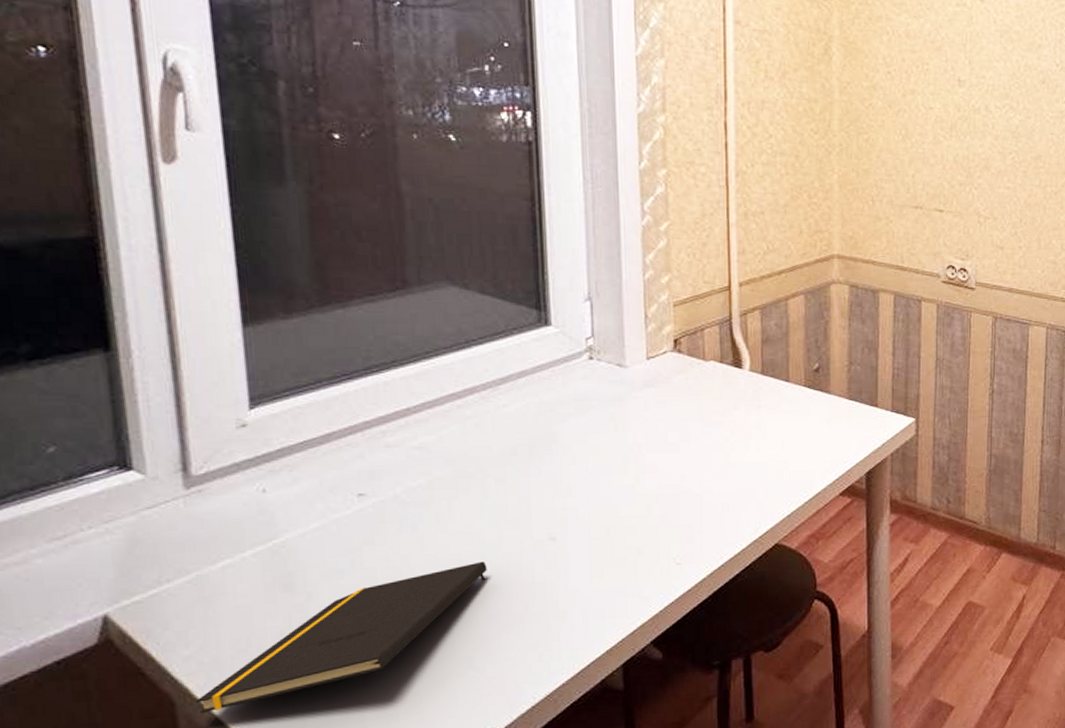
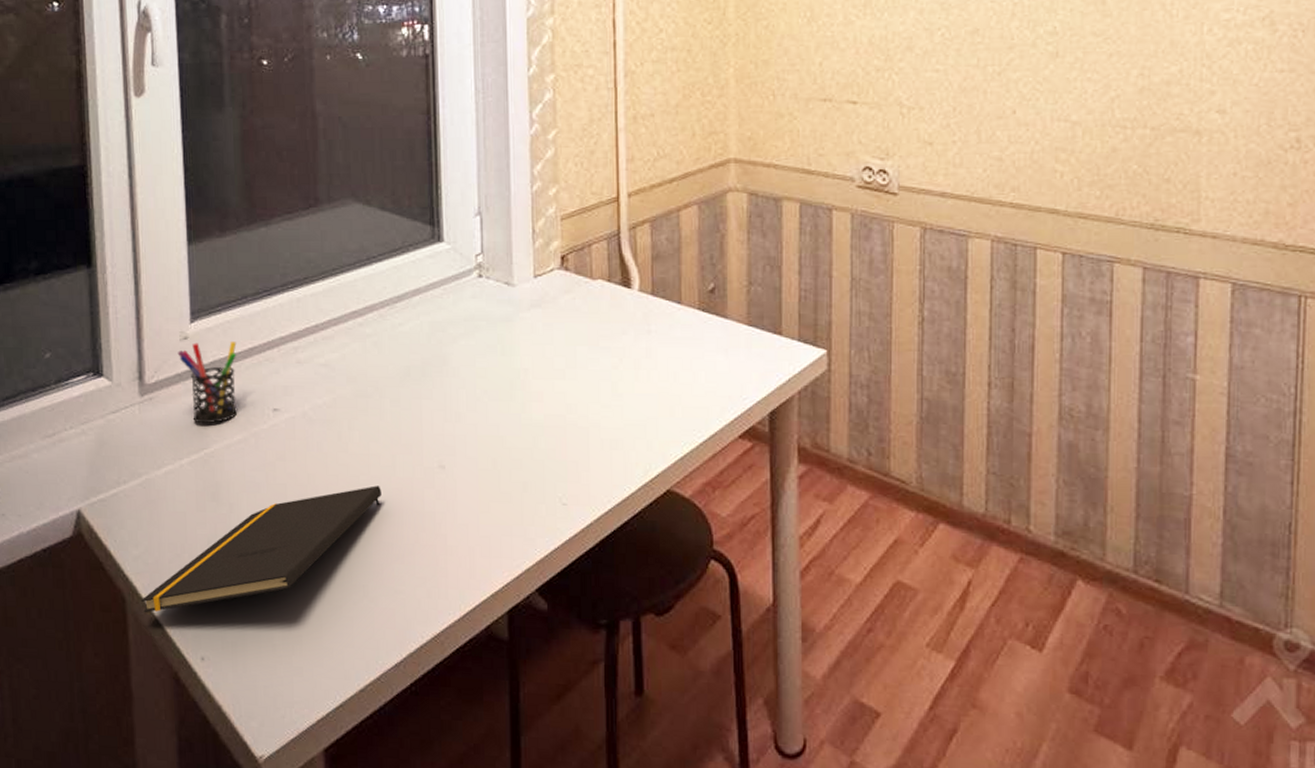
pen holder: none [233,428,313,514] -> present [177,342,237,424]

